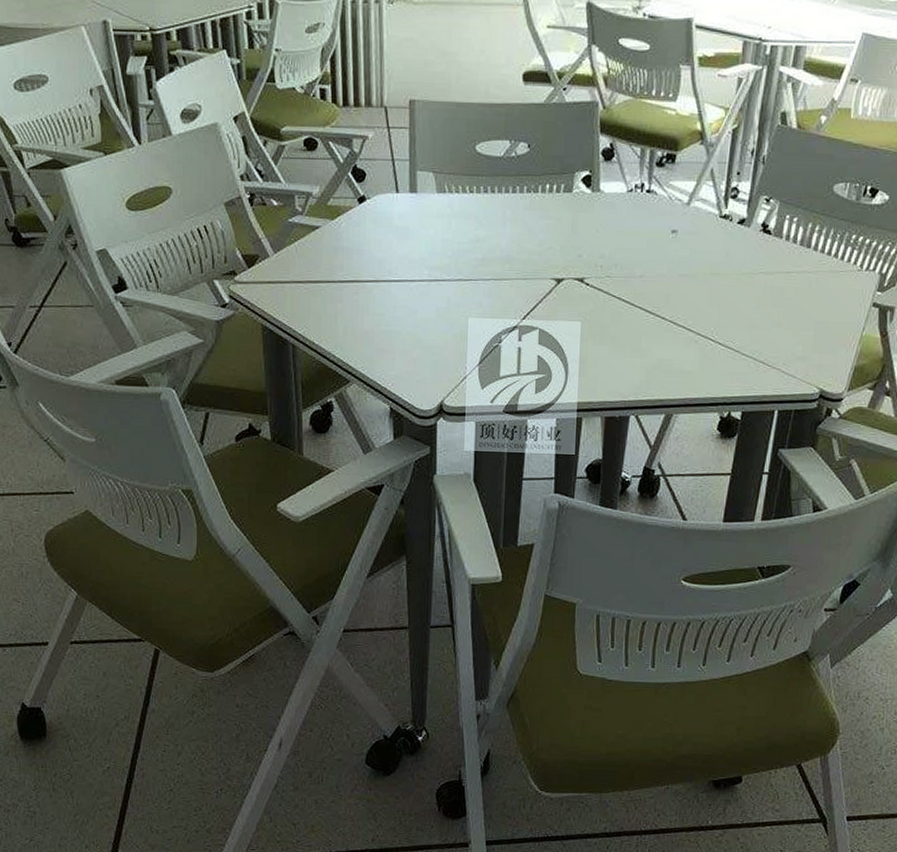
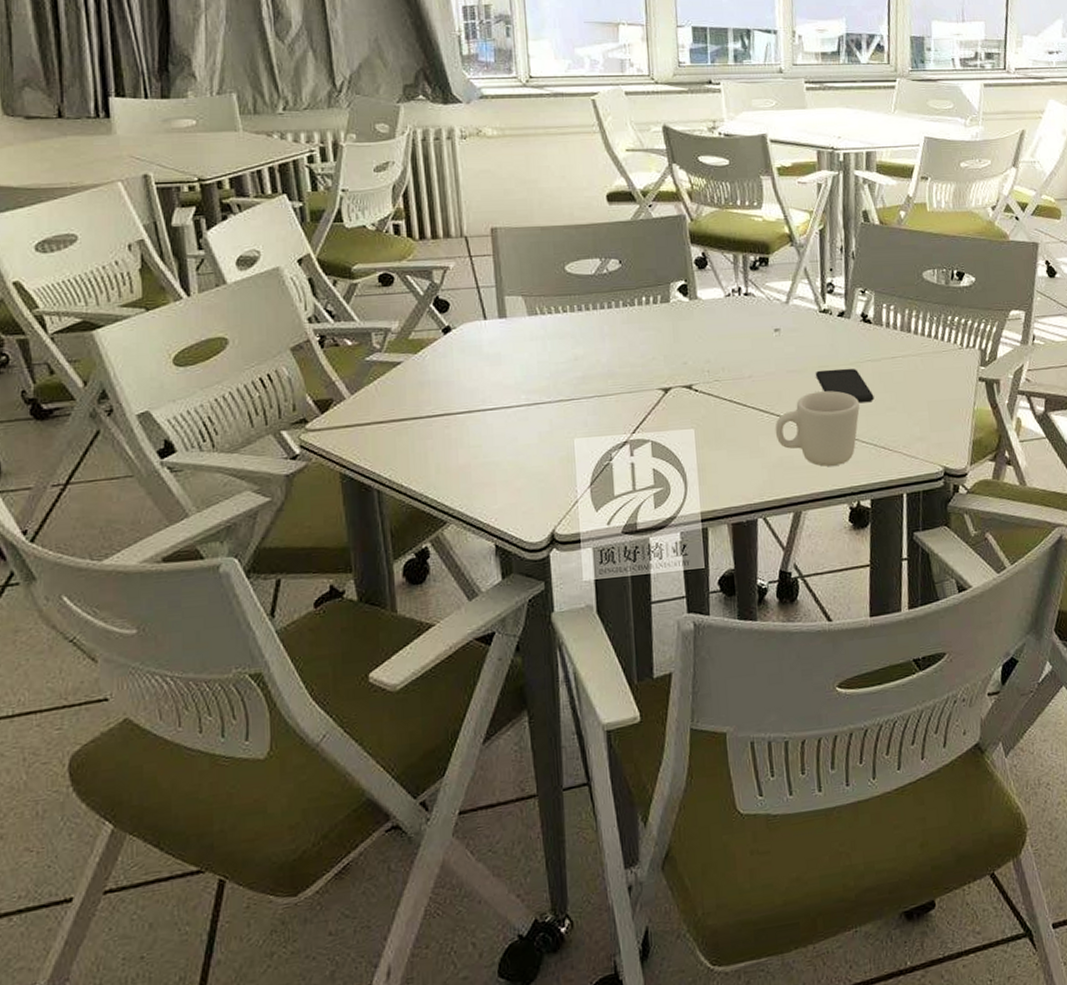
mug: none [658,299,745,374] -> present [775,390,860,467]
mobile phone: none [705,277,762,316] -> present [815,368,874,403]

